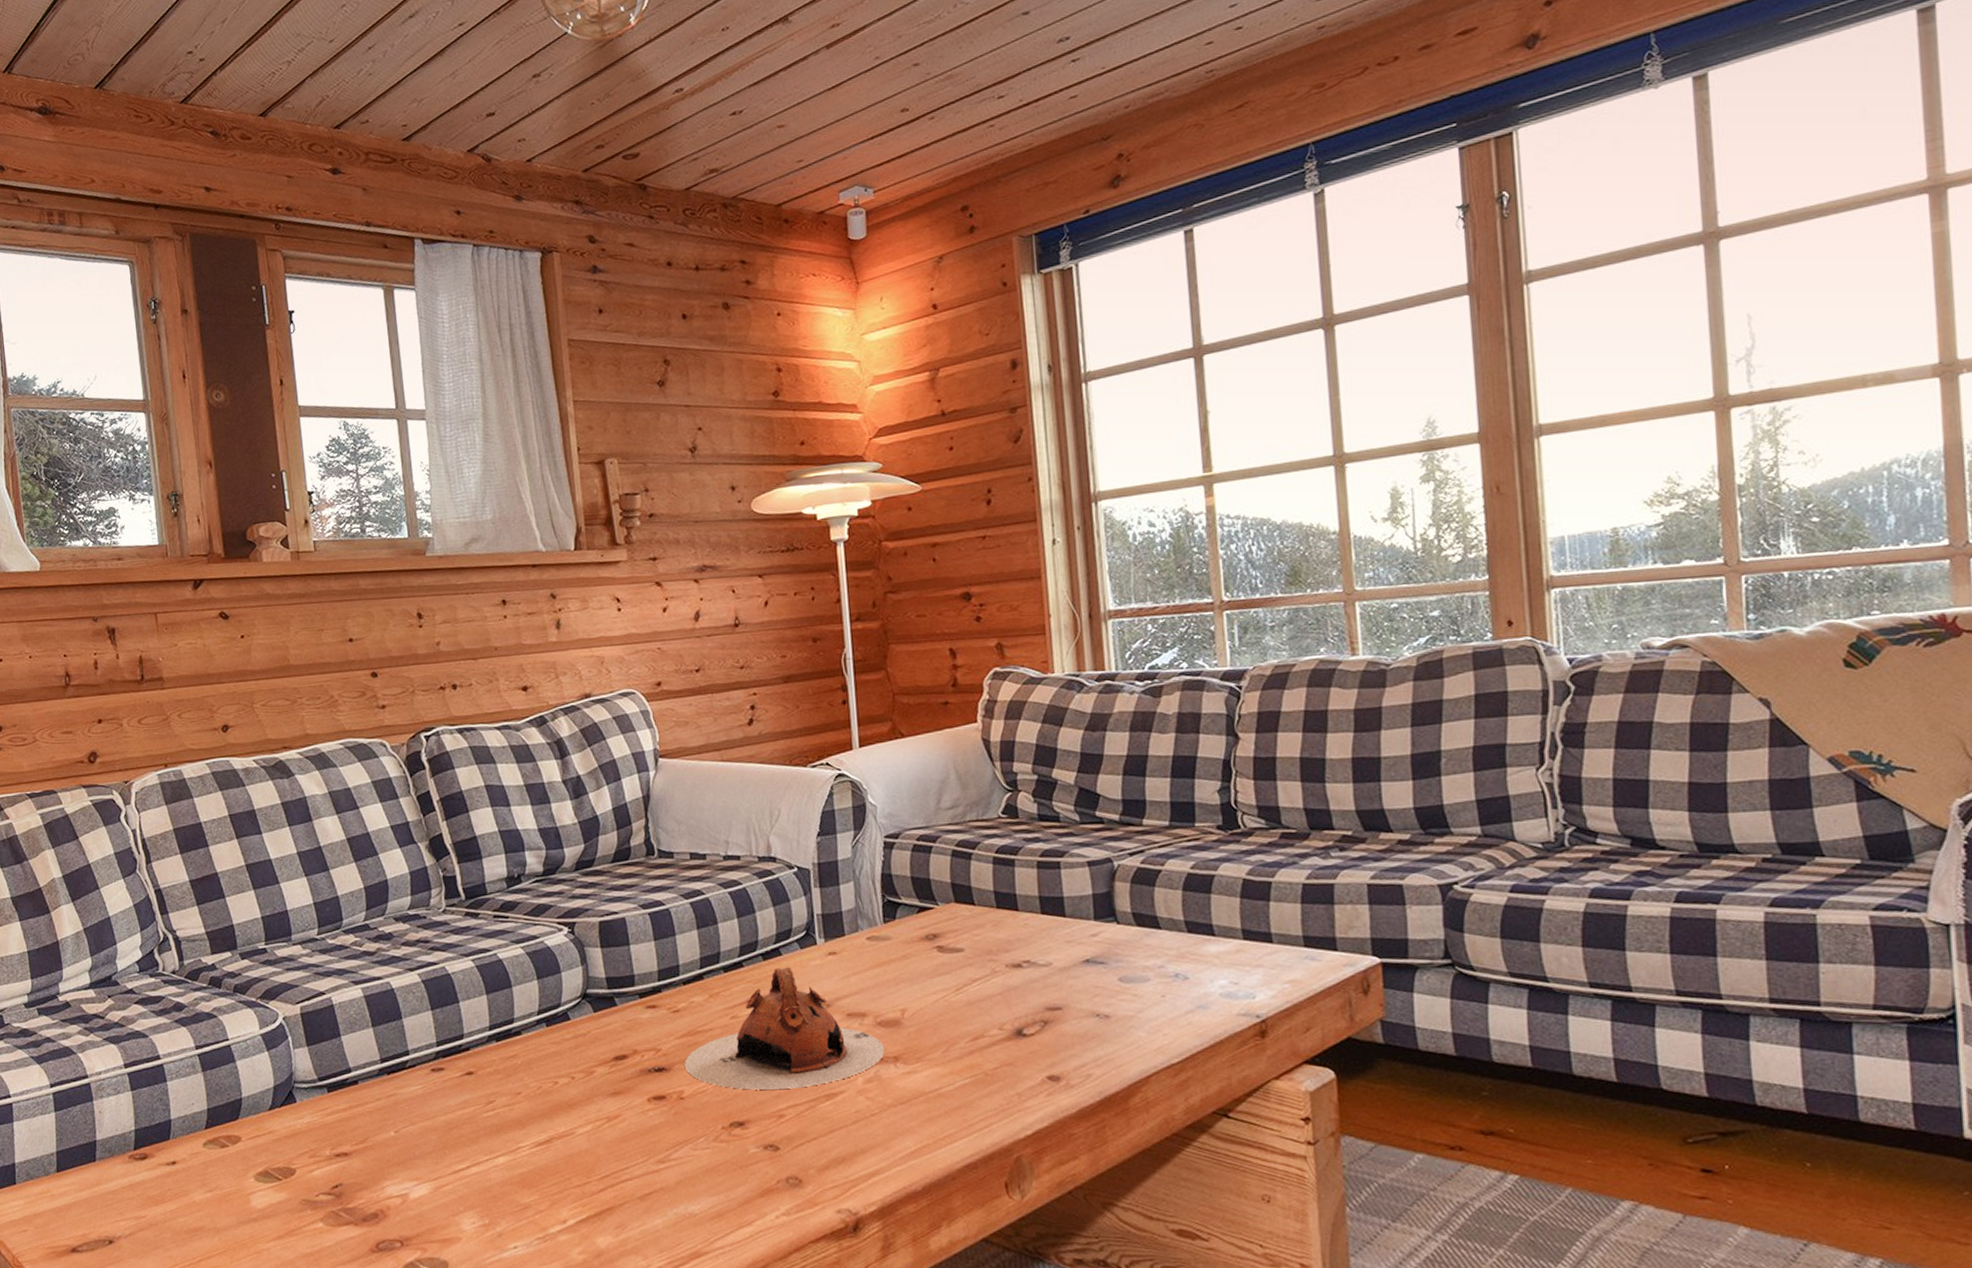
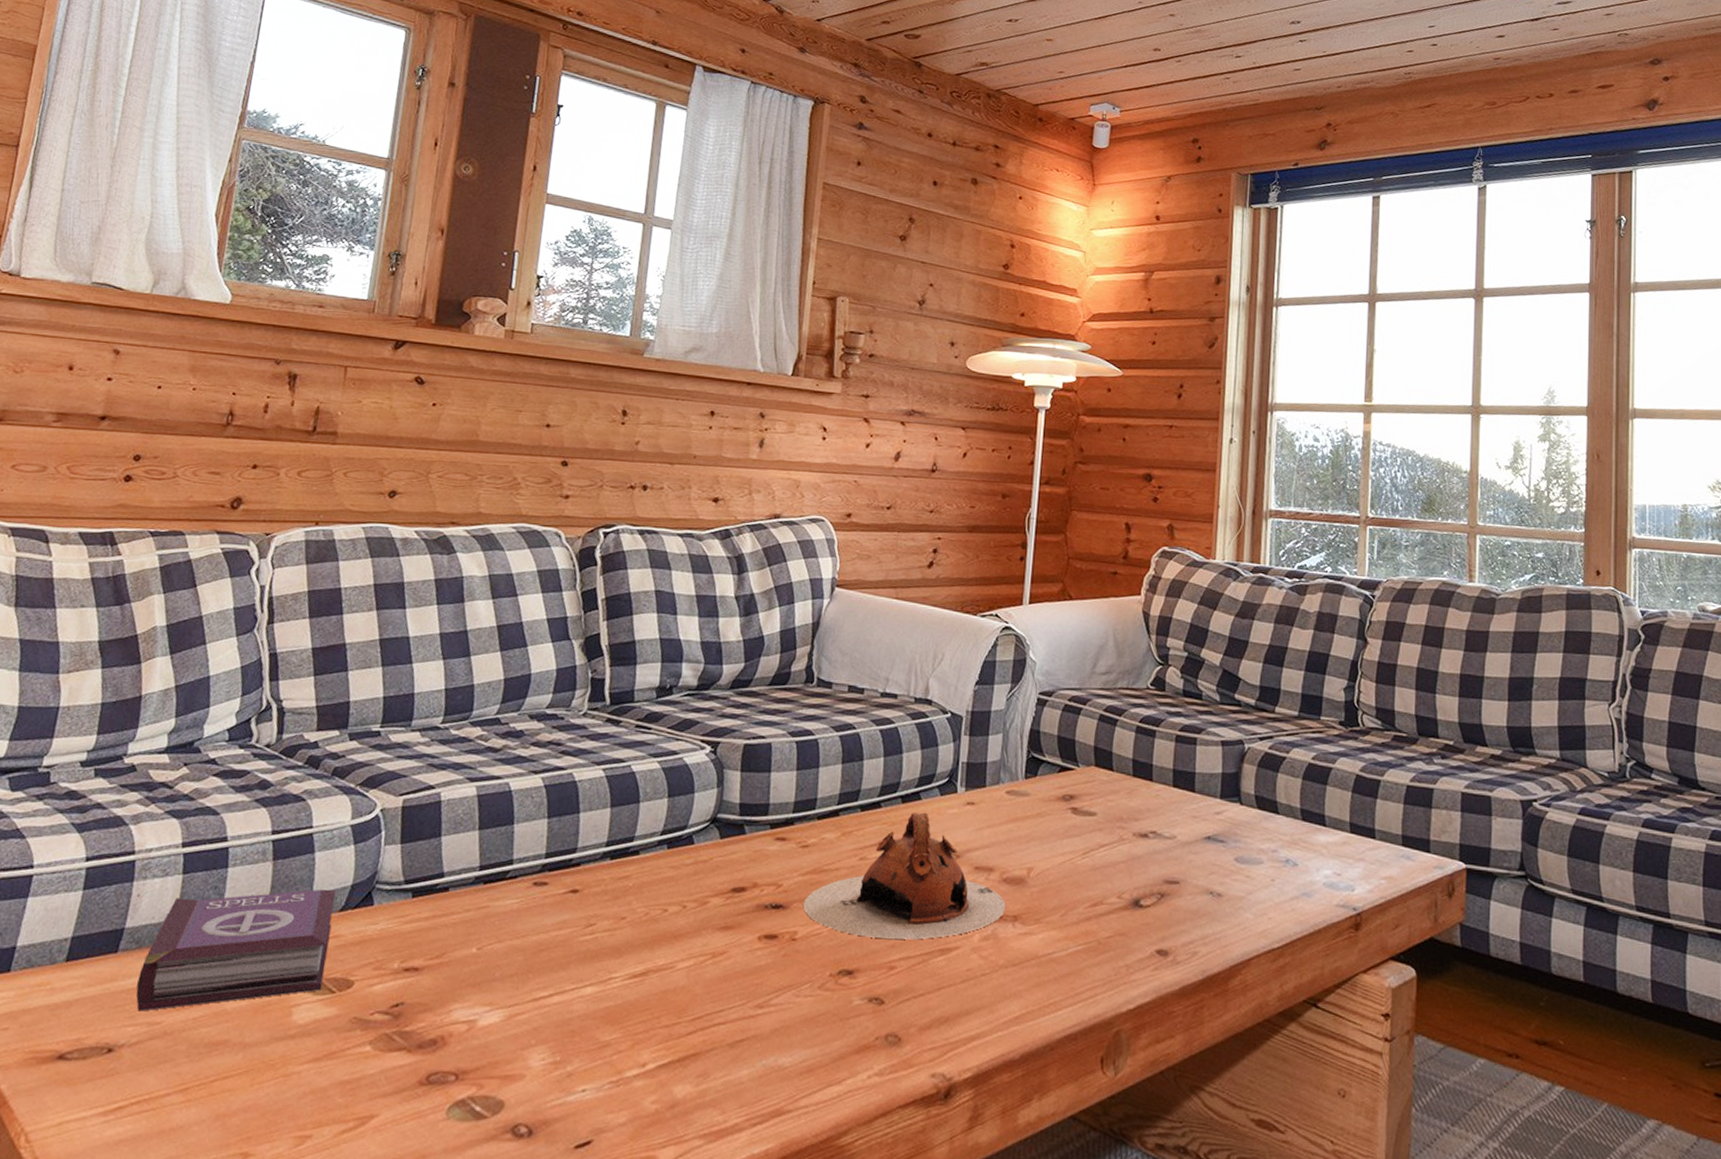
book: none [117,1092,270,1208] -> present [136,889,336,1012]

